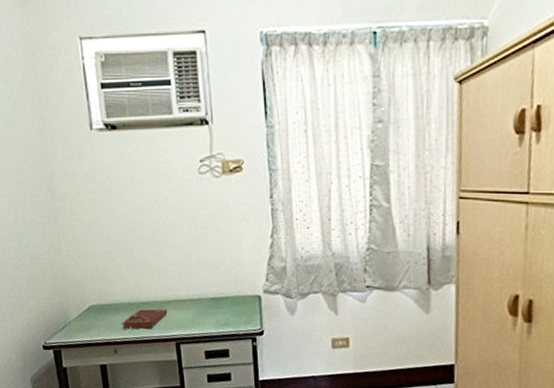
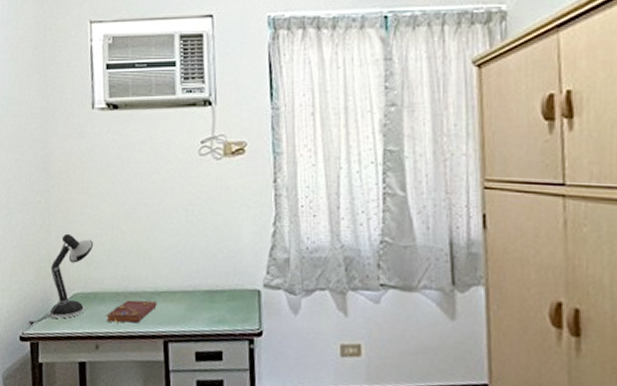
desk lamp: none [47,251,103,336] -> present [26,233,93,326]

